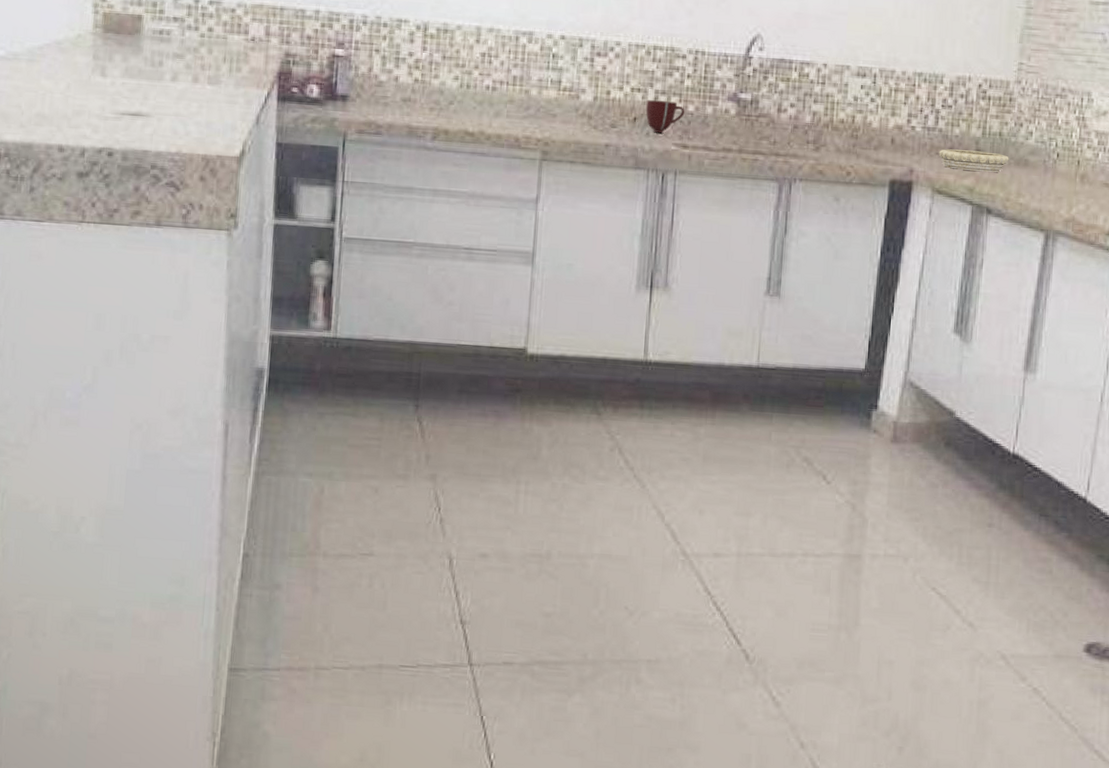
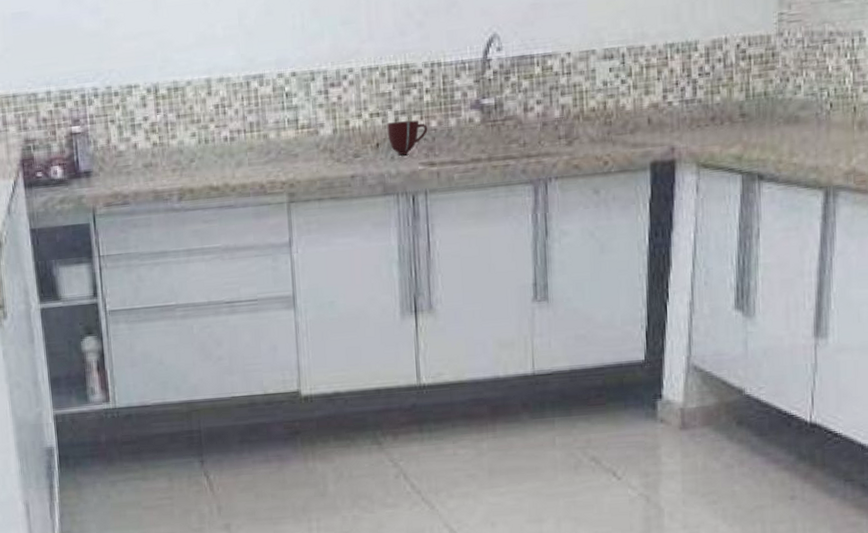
decorative bowl: present [939,149,1009,173] -> none [700,114,778,140]

